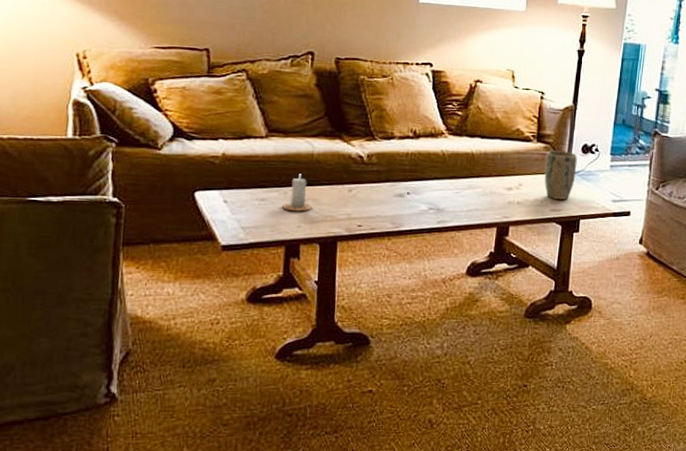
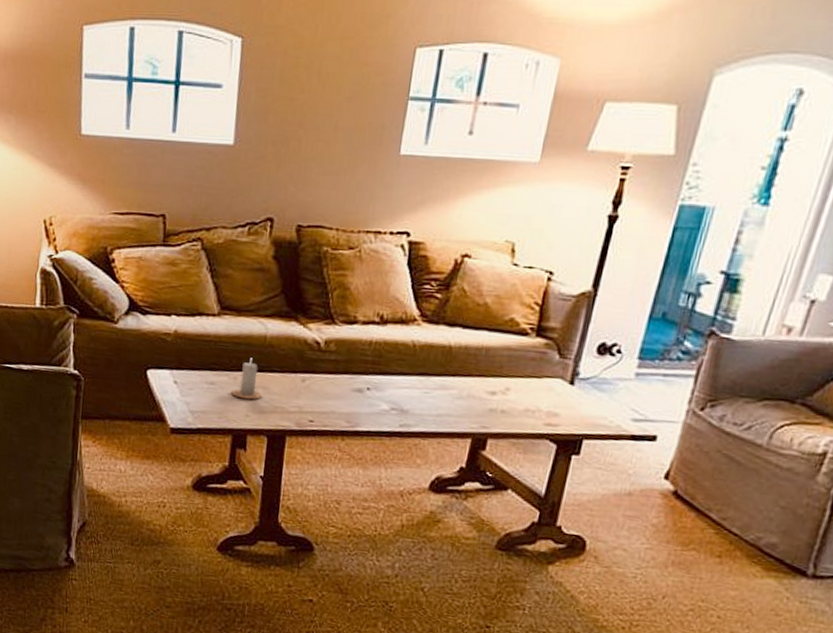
plant pot: present [544,150,577,199] -> none [540,348,590,413]

